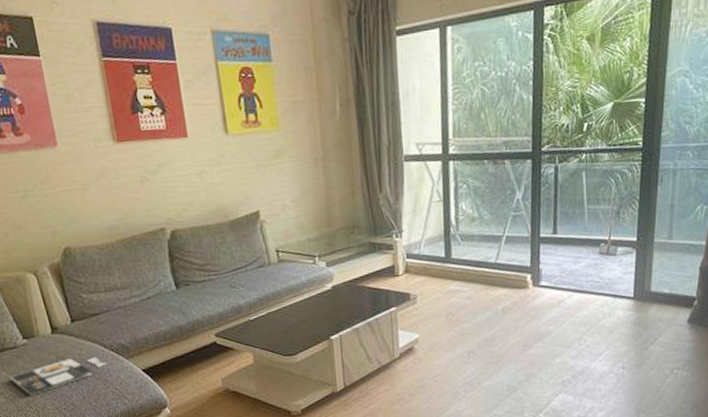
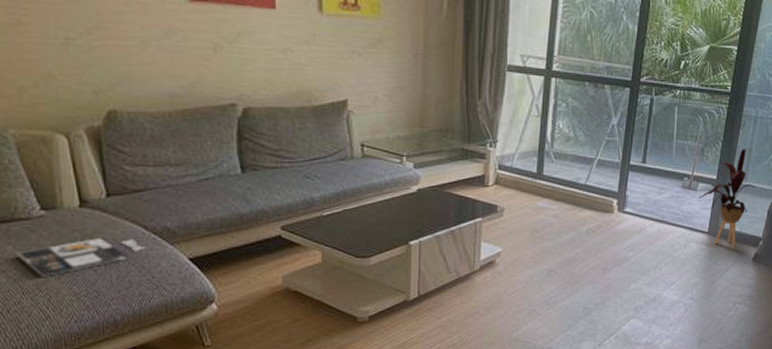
house plant: none [619,205,683,312] -> present [698,149,756,248]

